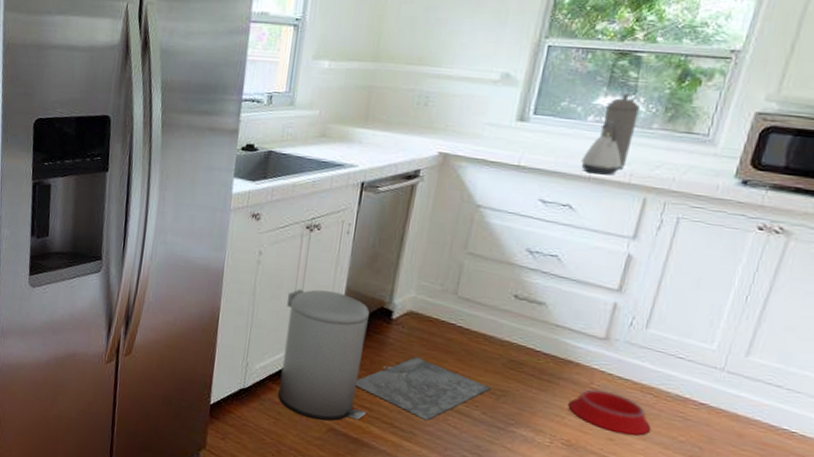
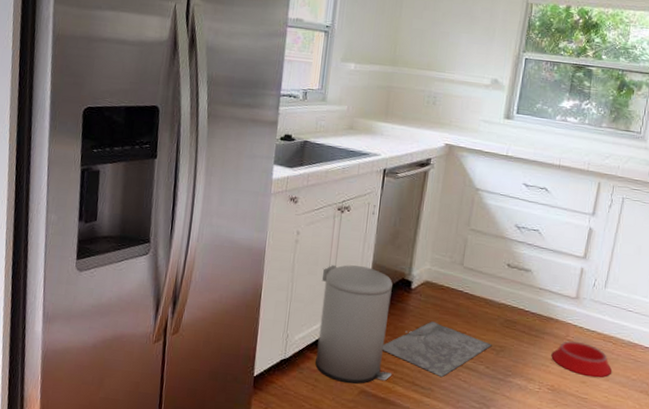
kettle: present [581,120,622,175] -> none [553,119,582,164]
canister: present [602,94,640,169] -> none [567,99,592,159]

